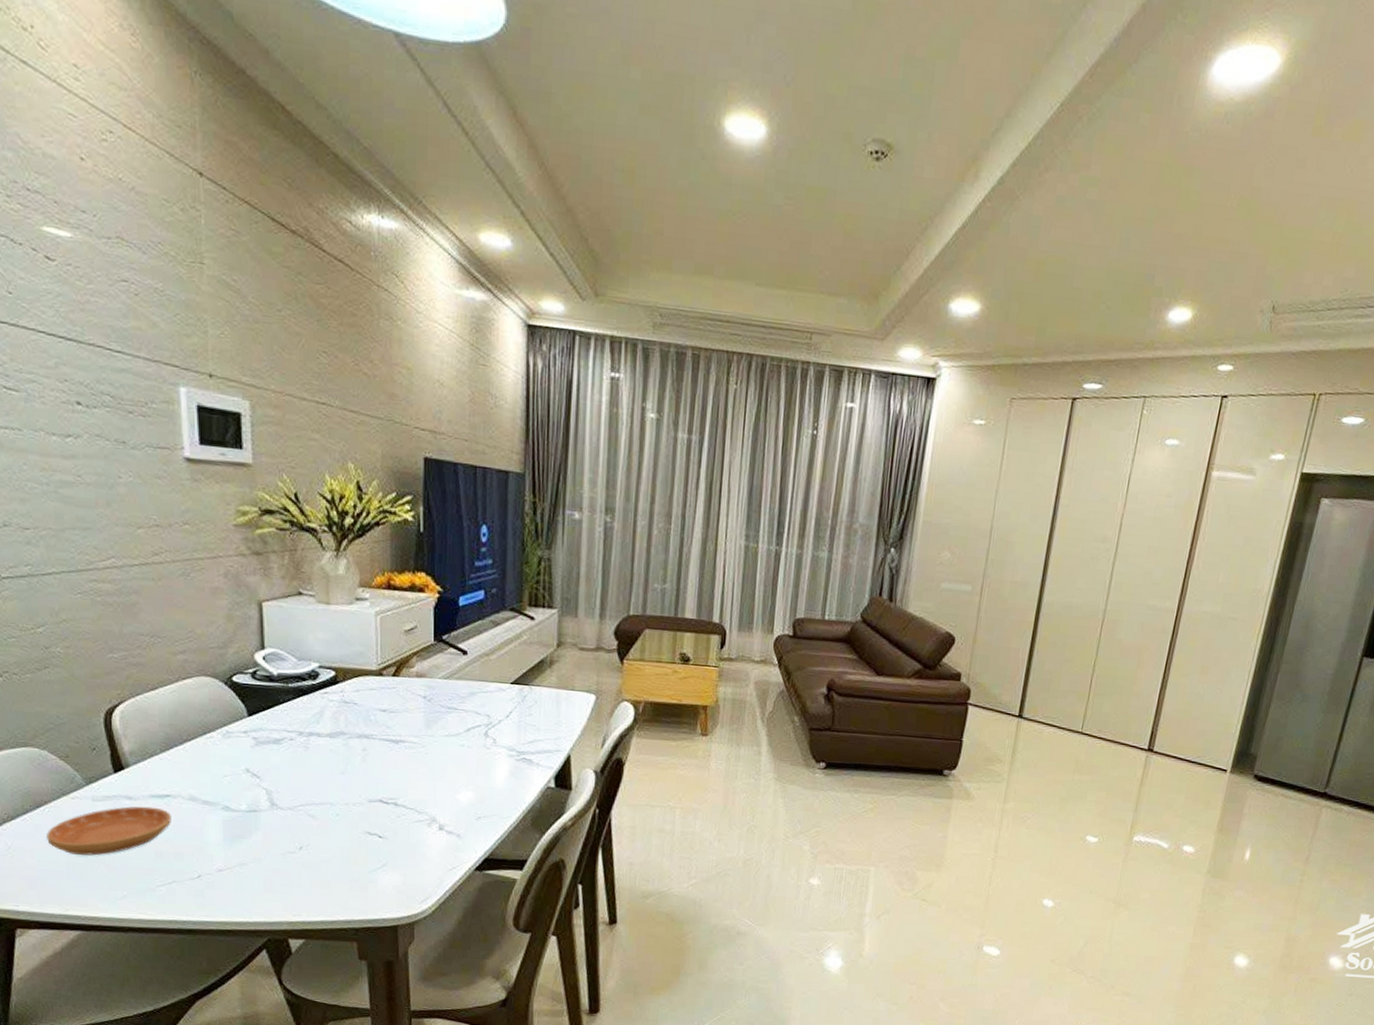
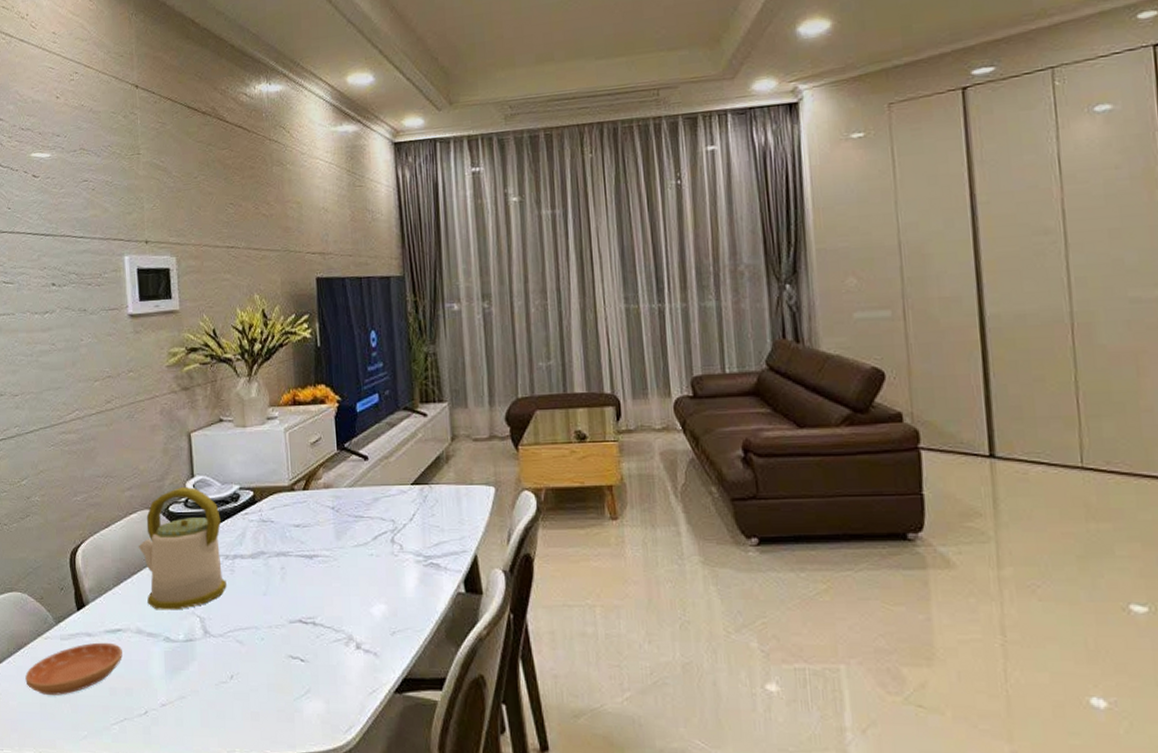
kettle: none [192,658,299,781] -> present [138,487,226,610]

